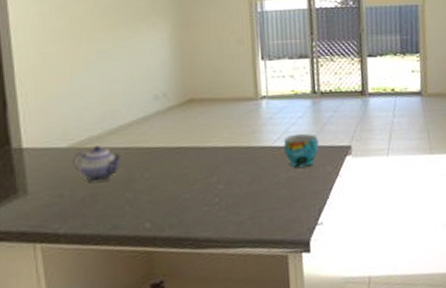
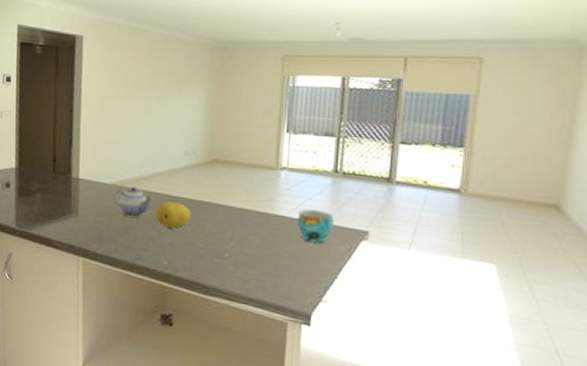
fruit: none [128,154,171,185] -> present [155,201,192,228]

